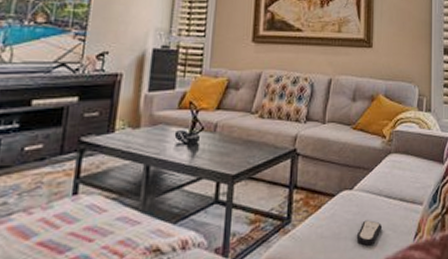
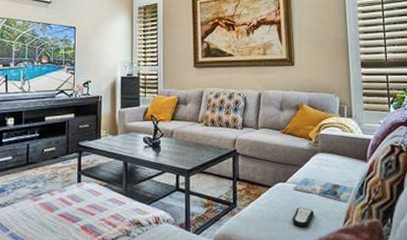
magazine: none [360,183,430,212] -> present [293,177,356,202]

